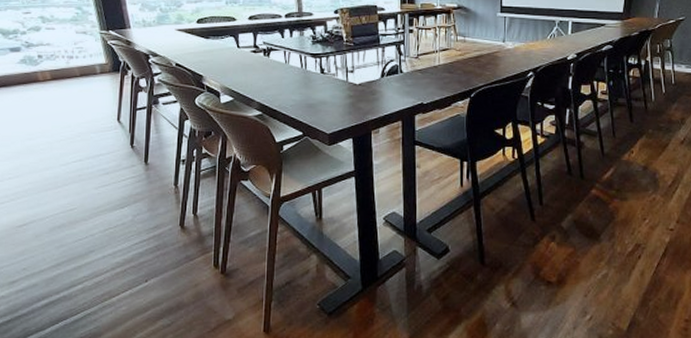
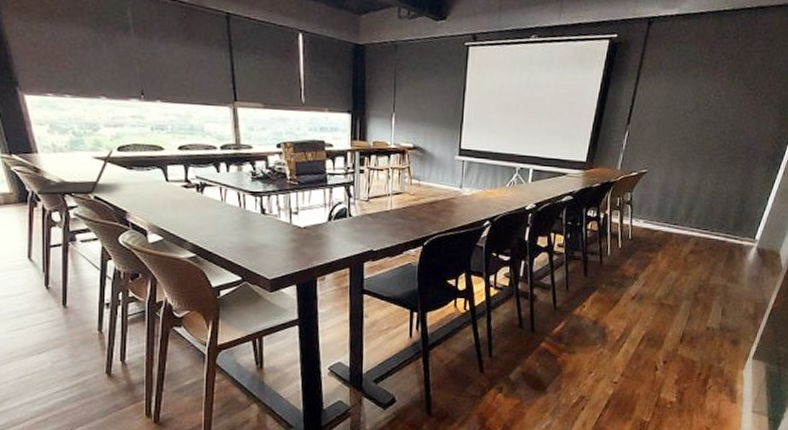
laptop: none [127,22,193,64] -> present [36,150,113,195]

